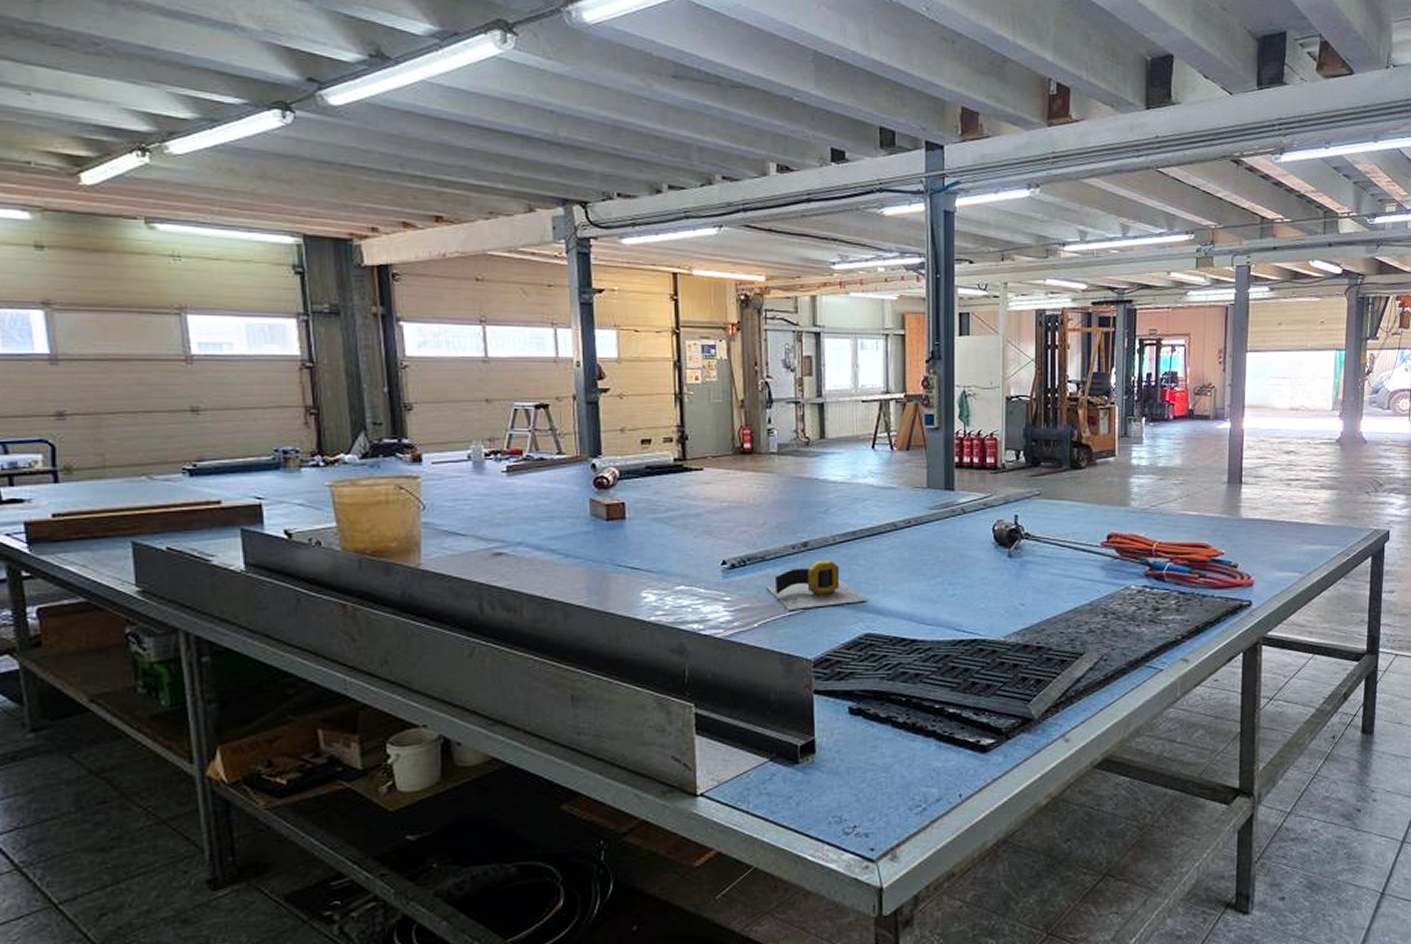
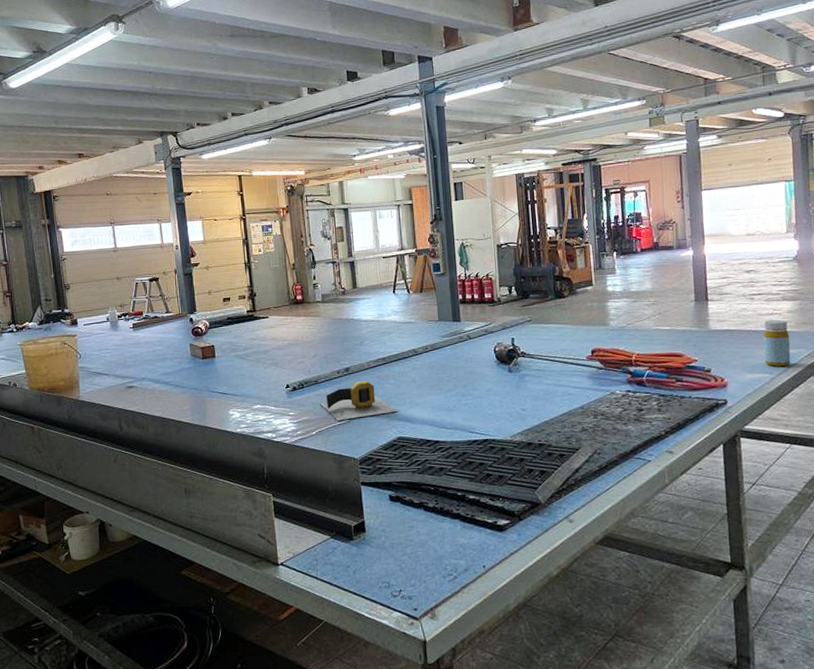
bottle: none [1295,510,1324,565] -> present [763,319,791,367]

